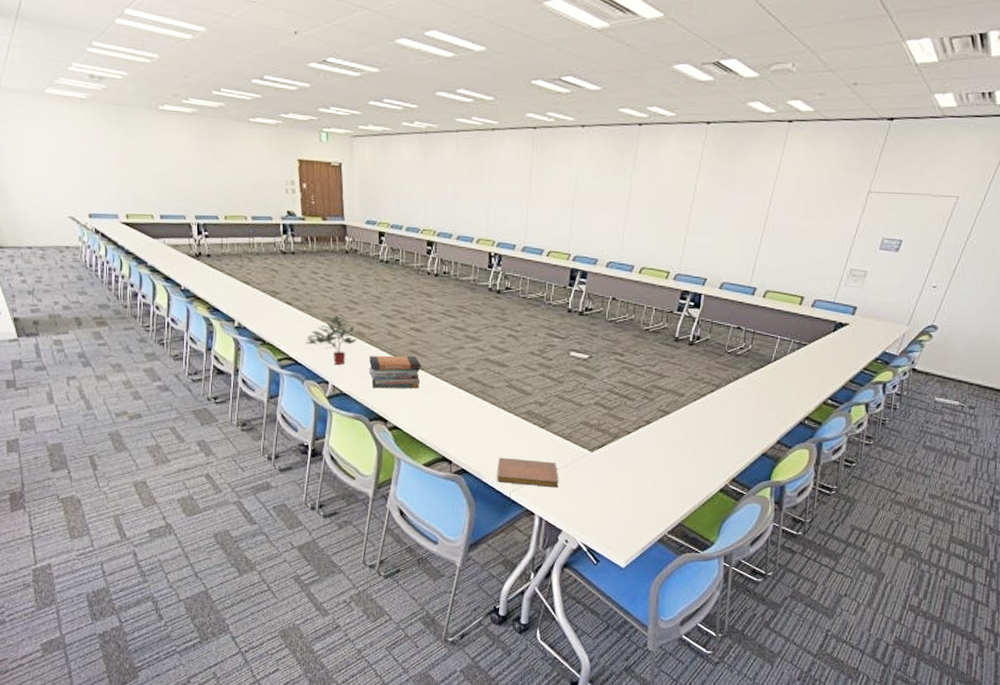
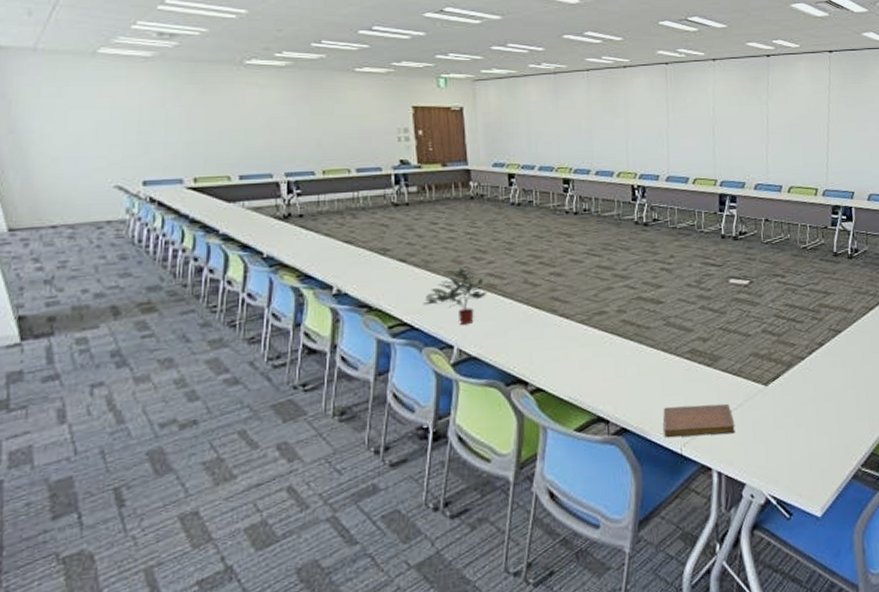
book stack: present [368,355,421,389] -> none [502,304,565,347]

